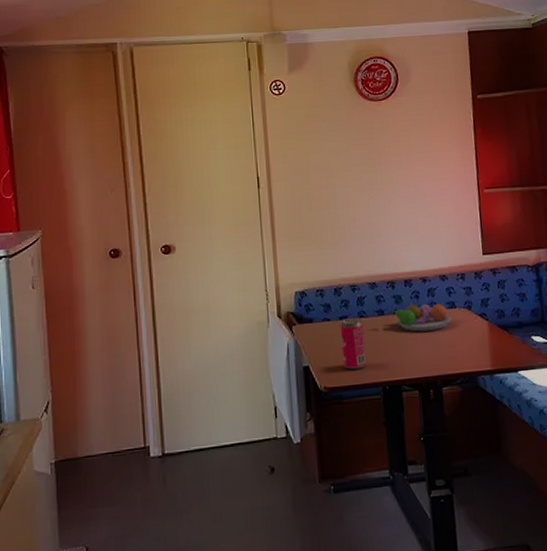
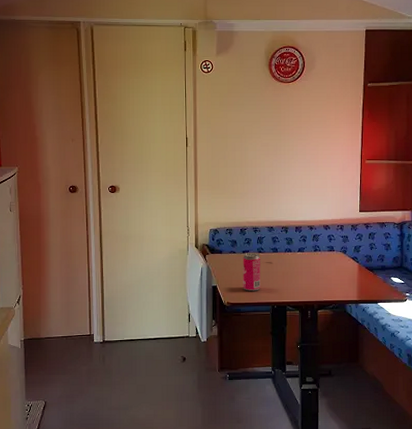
fruit bowl: present [389,301,453,332] -> none [282,243,331,267]

